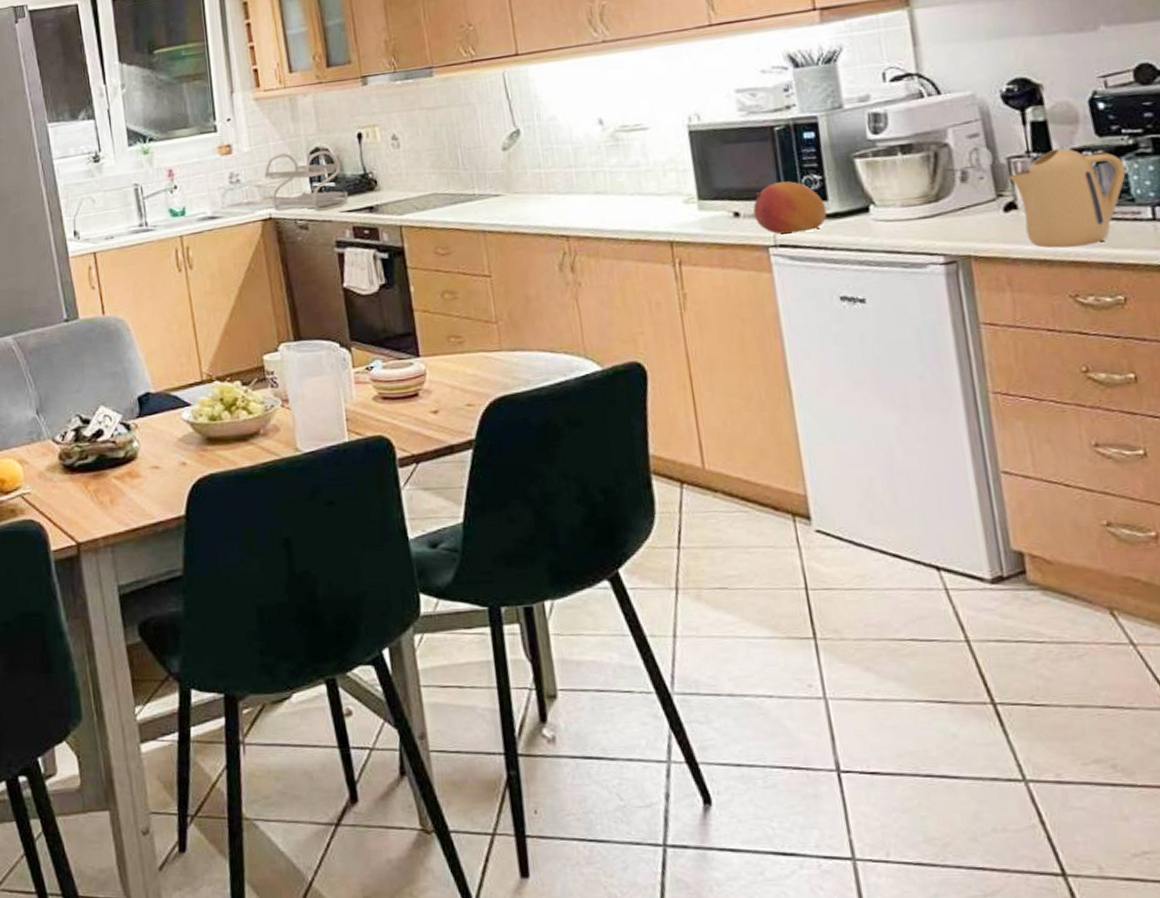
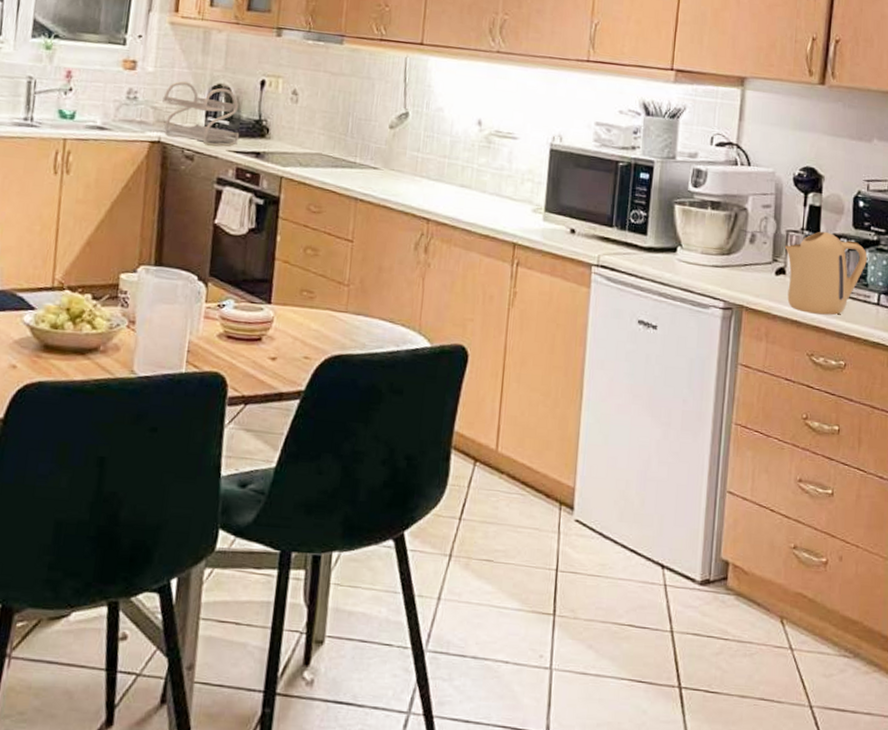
fruit: present [753,181,827,235] -> none [586,210,644,259]

